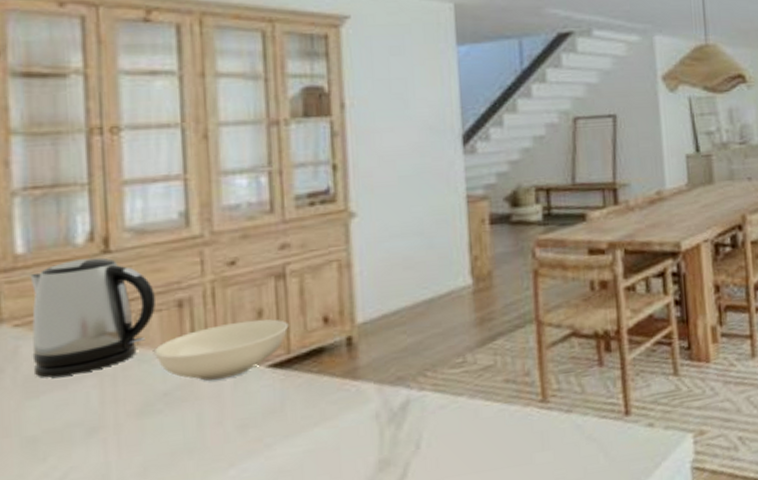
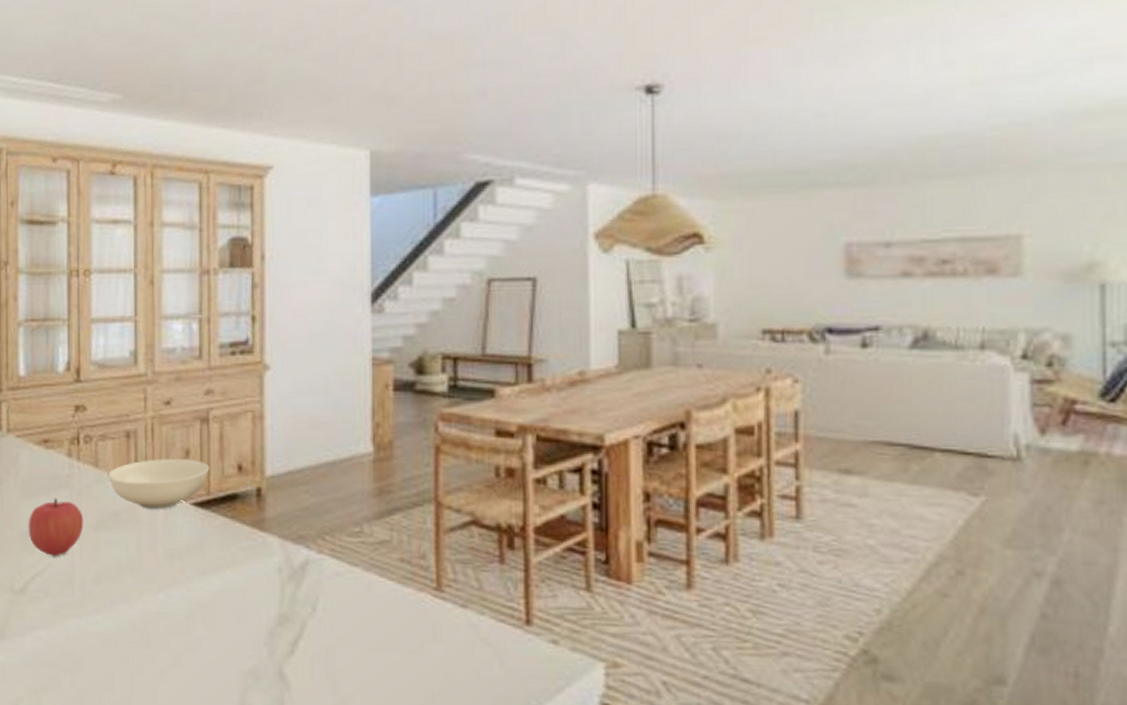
kettle: present [30,257,155,378] -> none [27,385,110,485]
fruit: none [36,389,121,459] -> present [28,498,84,556]

